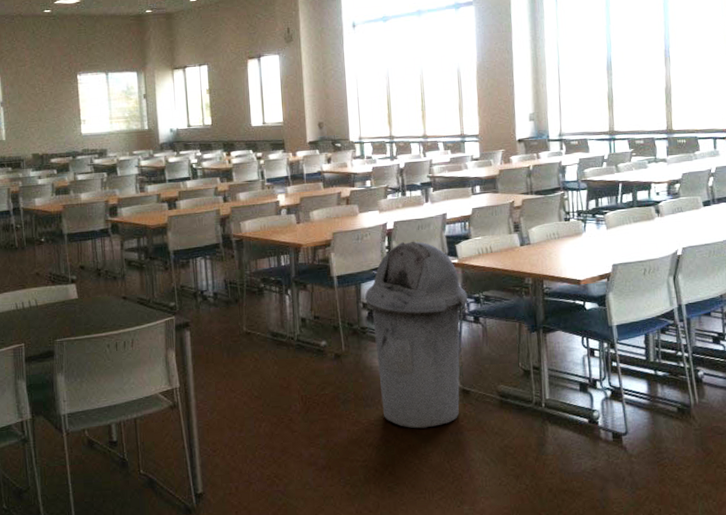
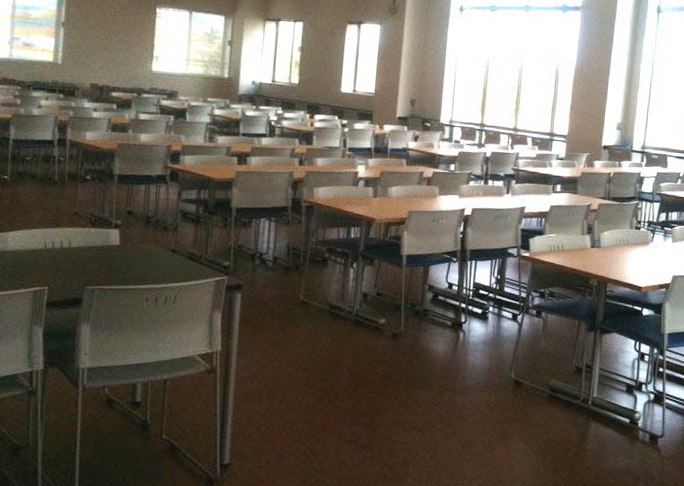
trash can: present [364,241,468,429] -> none [431,229,534,415]

